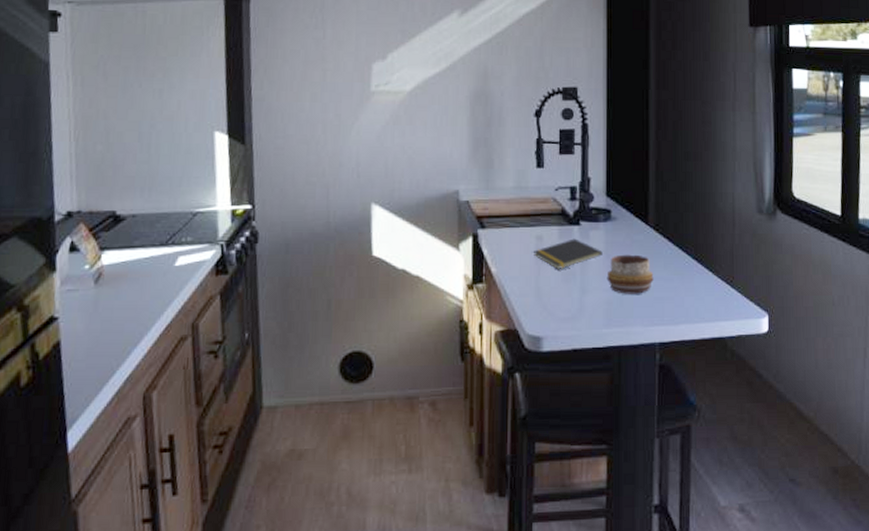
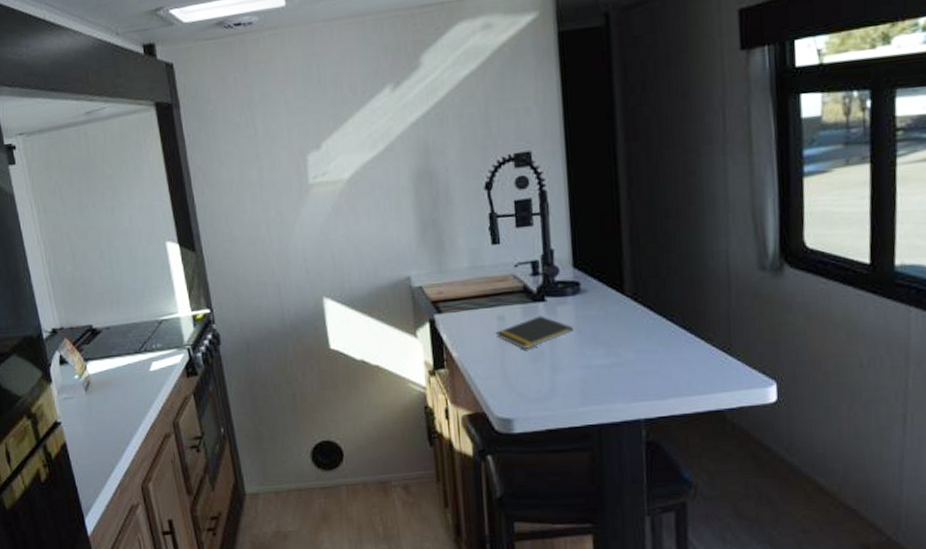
decorative bowl: present [606,254,654,294] -> none [579,327,635,371]

